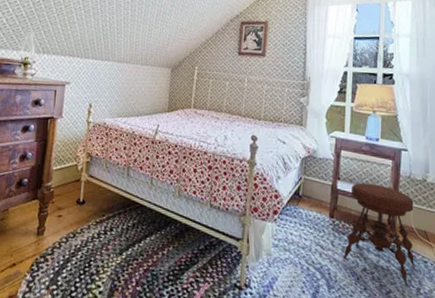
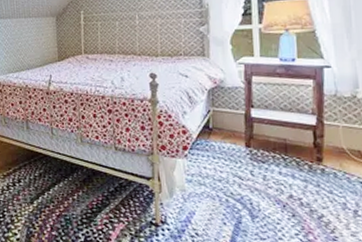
stool: present [342,183,416,286] -> none [264,107,350,209]

